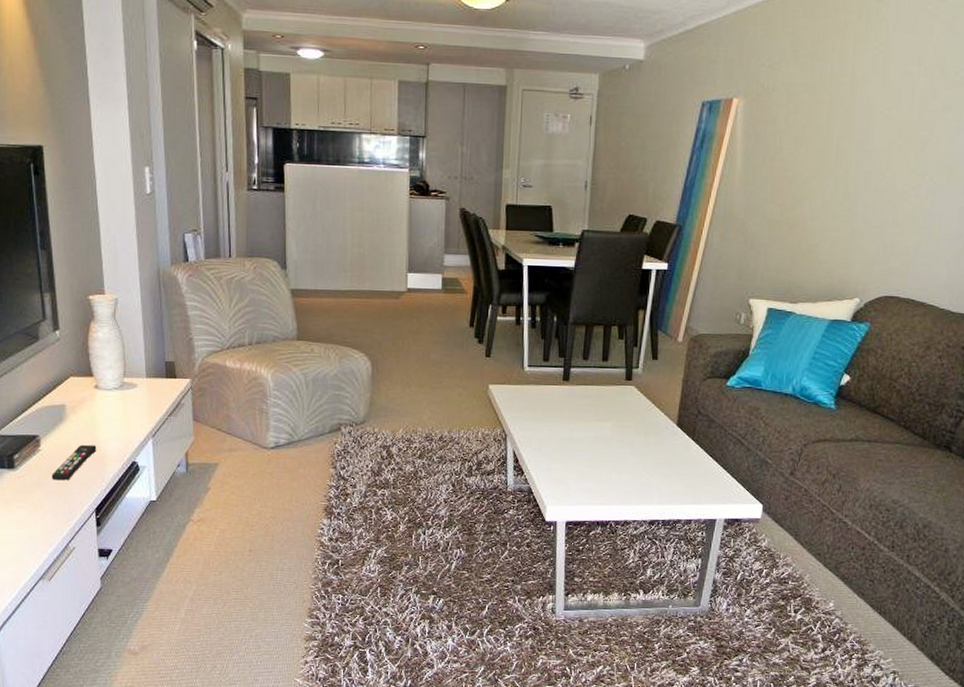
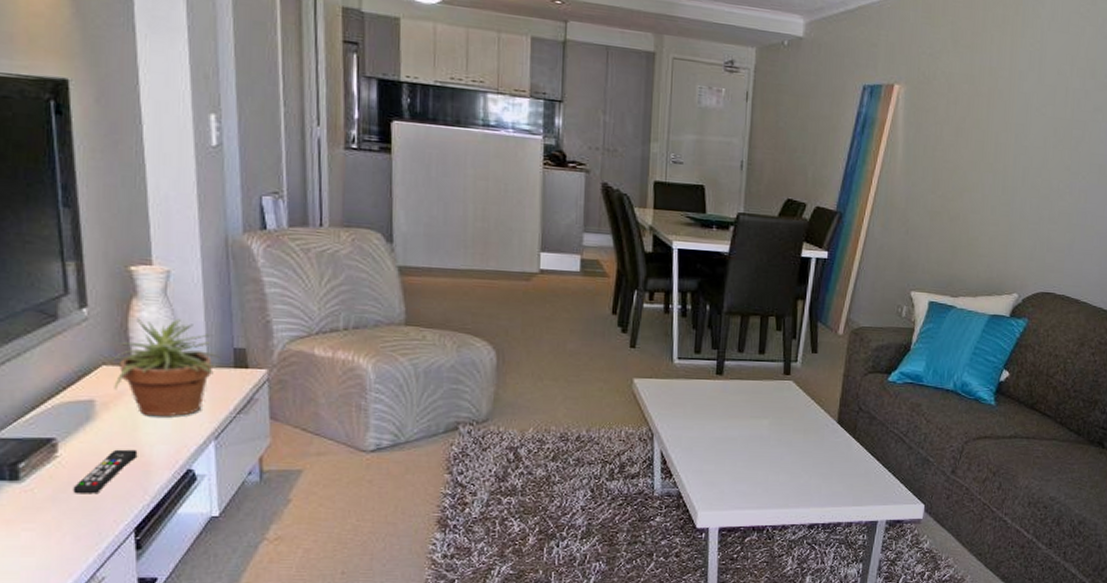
potted plant: none [68,338,156,419] -> present [99,318,221,417]

